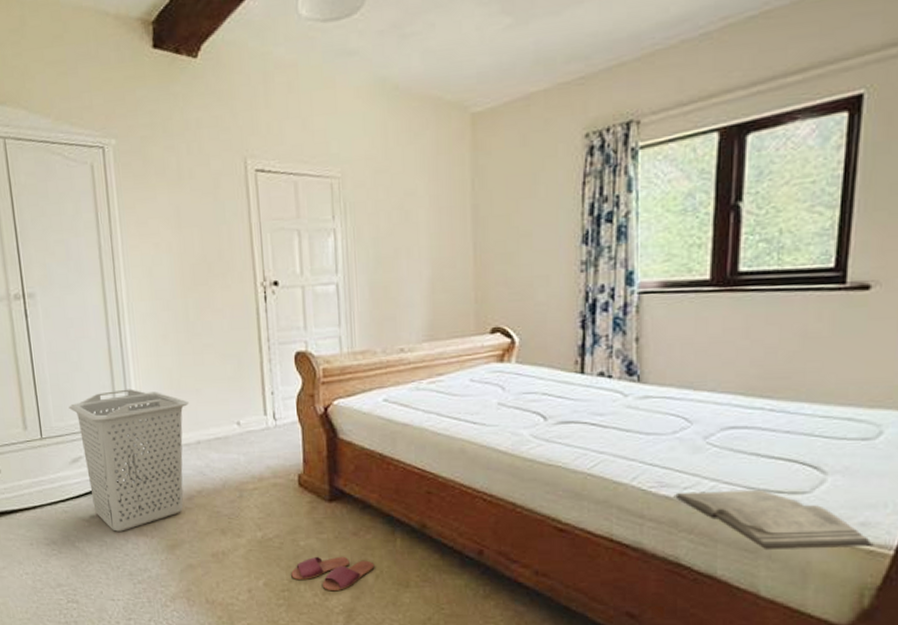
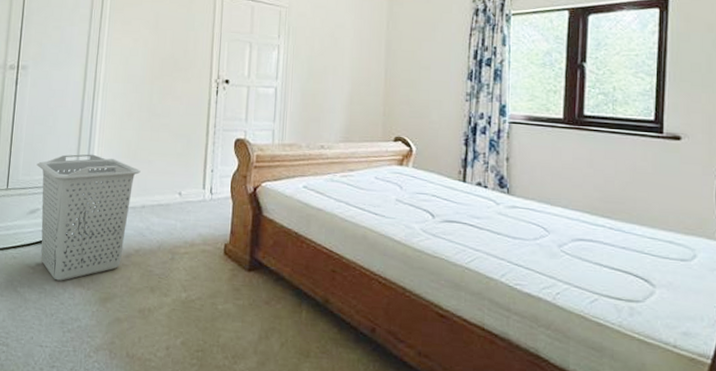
slippers: present [291,556,375,592] -> none [207,320,281,356]
diary: present [673,489,874,551] -> none [534,291,695,355]

